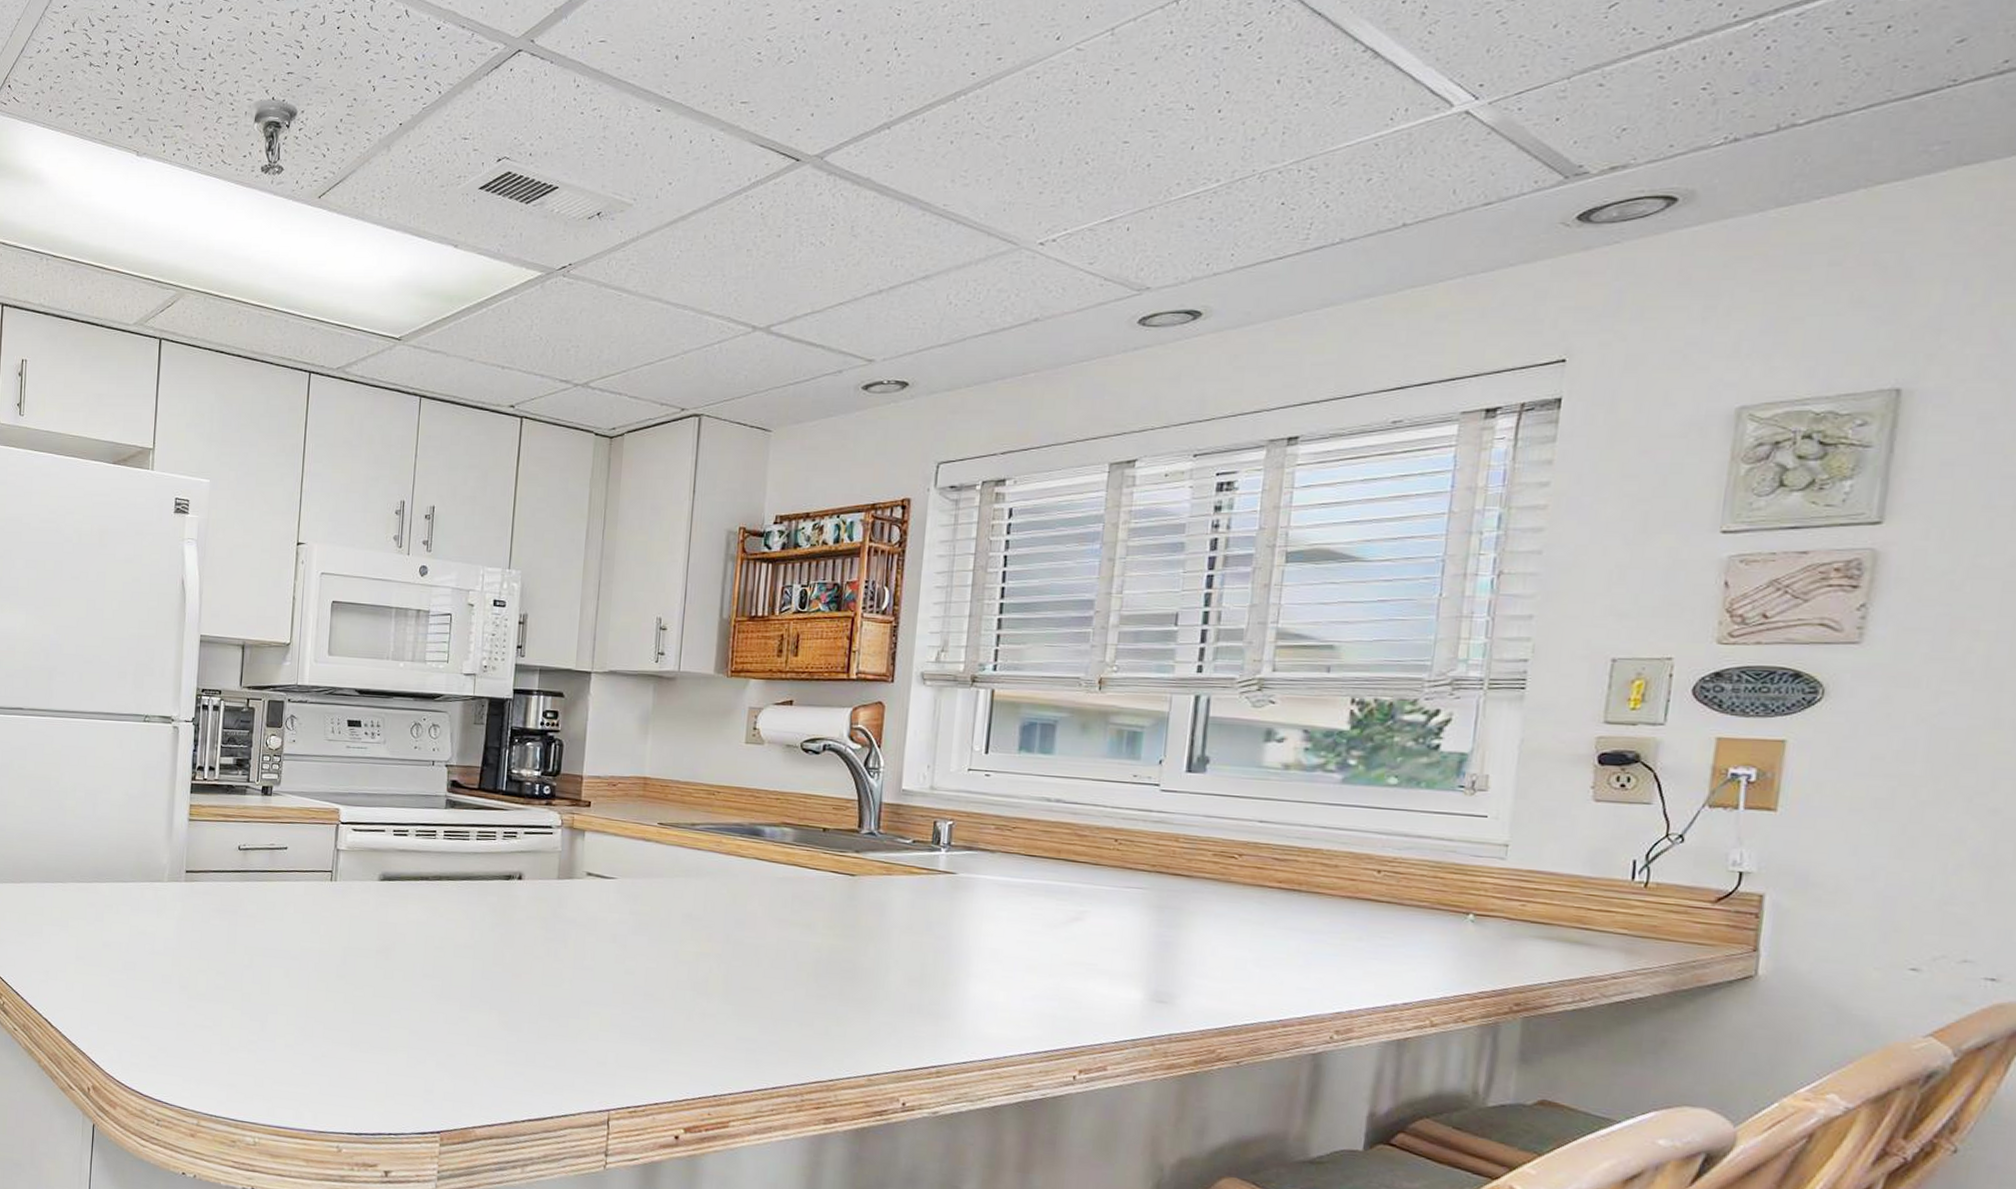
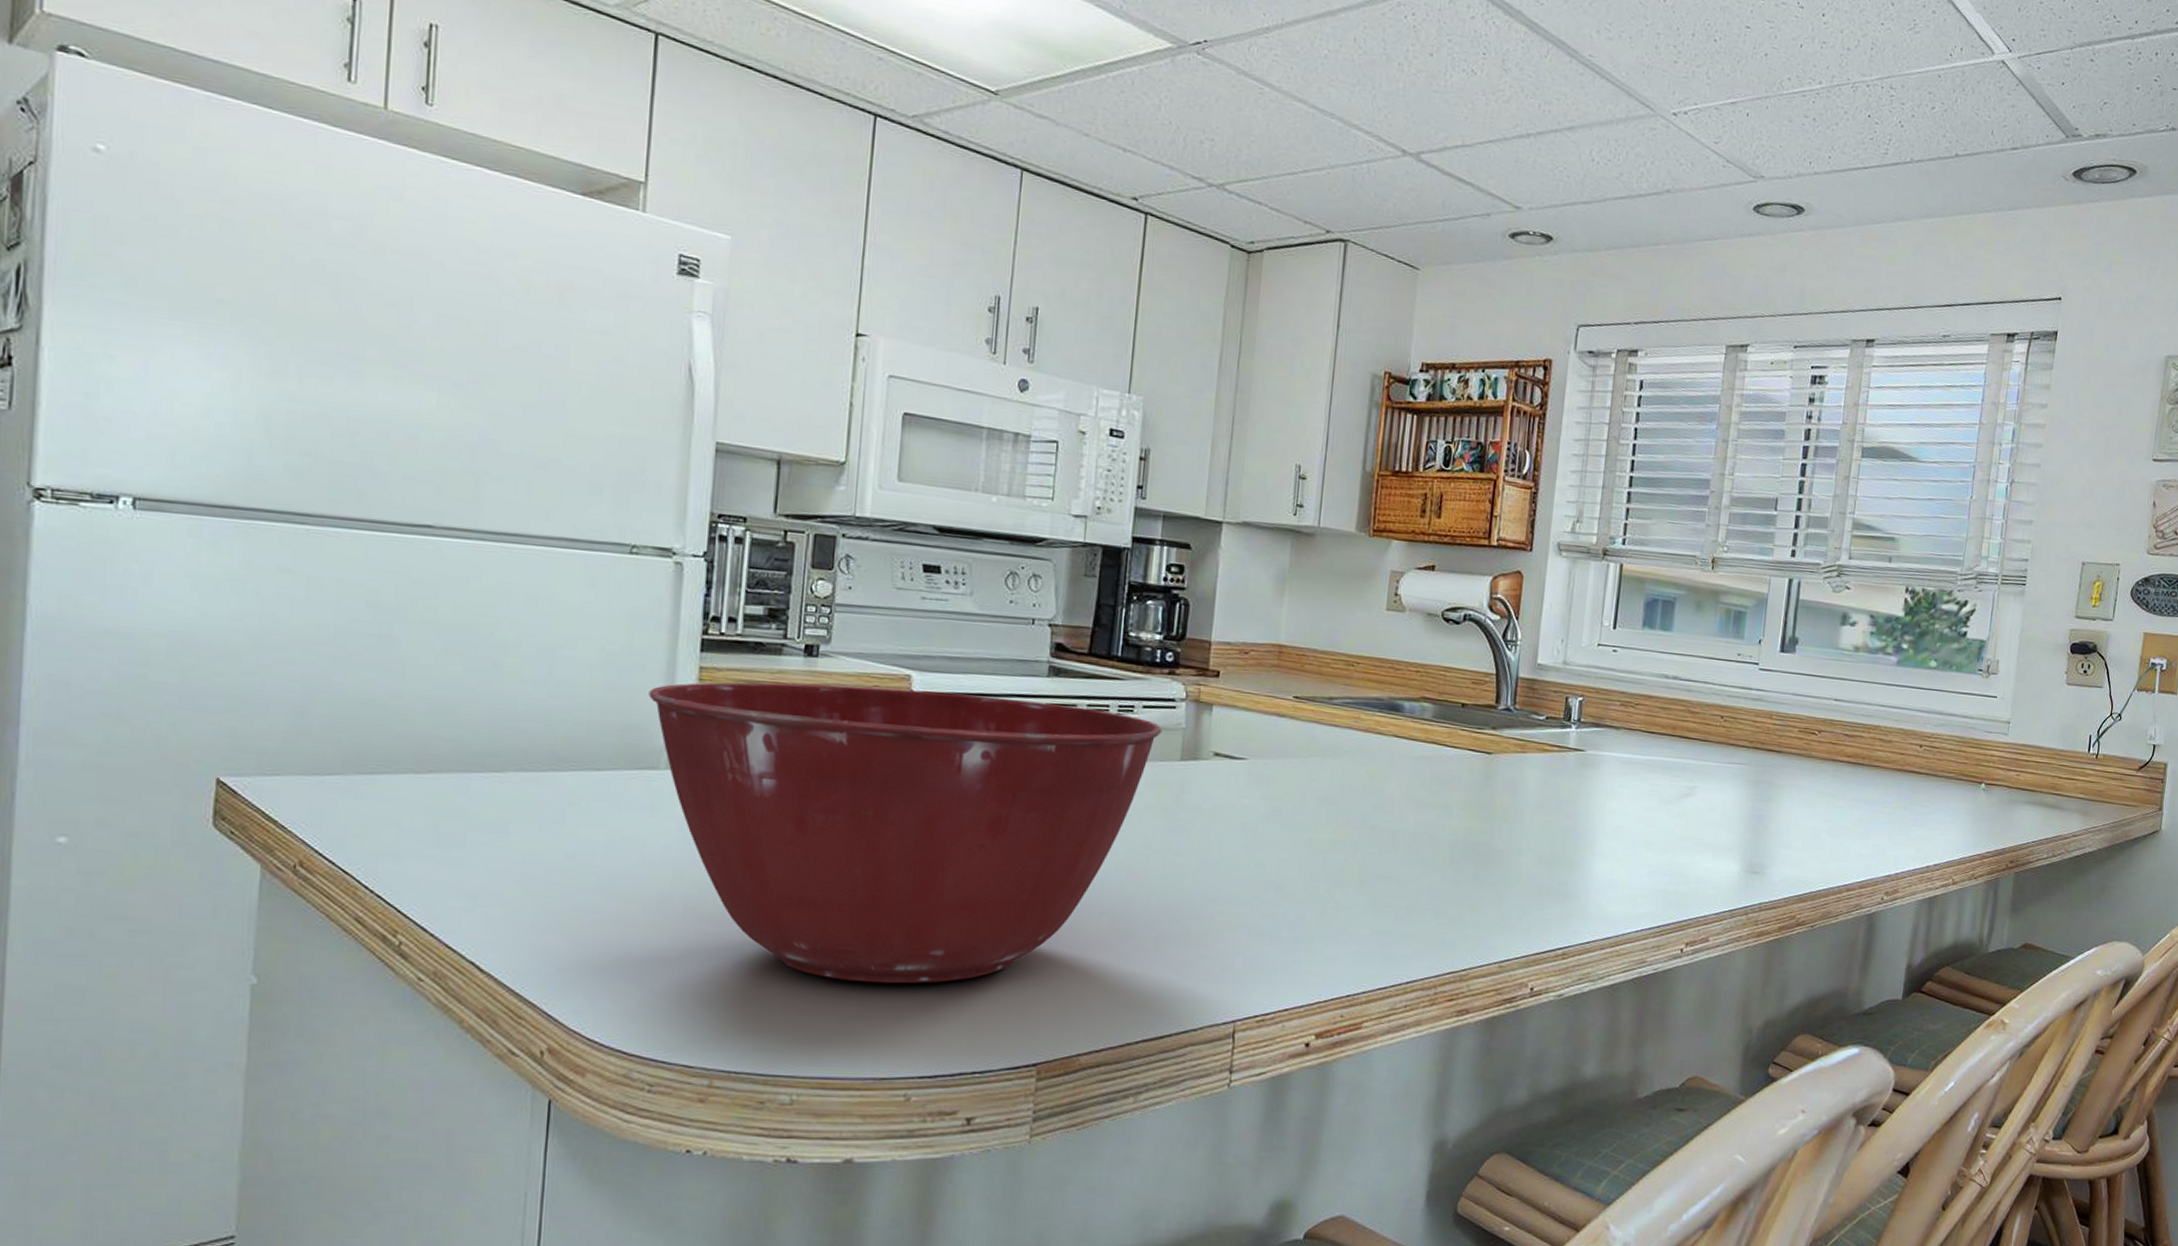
mixing bowl: none [156,816,541,1058] -> present [648,682,1162,984]

